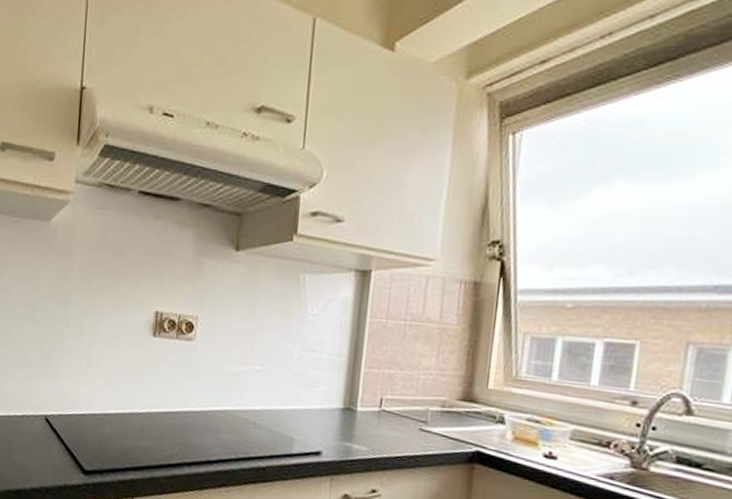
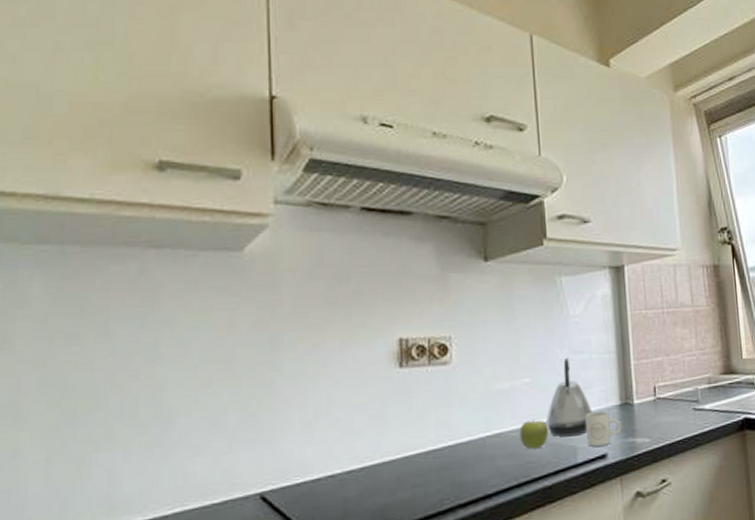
fruit: none [243,404,271,432] -> present [519,419,549,450]
kettle: none [268,354,315,428] -> present [545,358,593,437]
mug: none [304,409,340,444] -> present [585,410,621,447]

